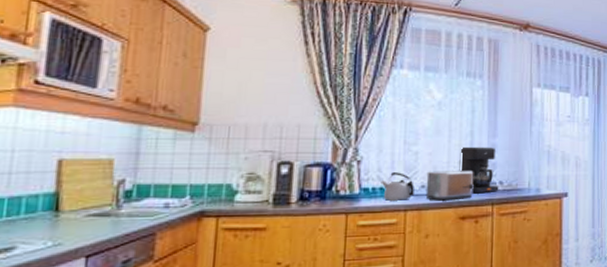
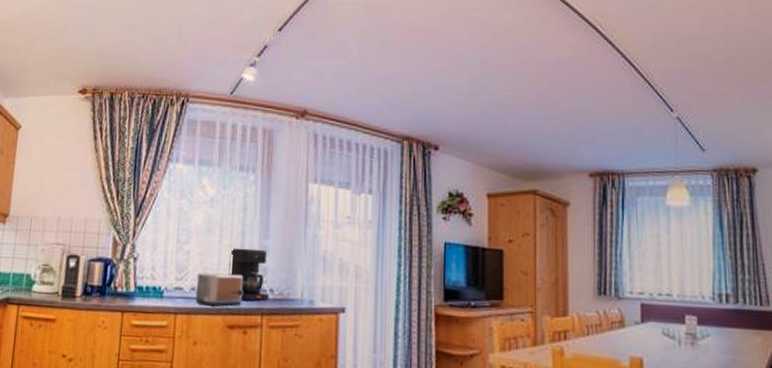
kettle: present [381,172,414,201] -> none [154,272,185,302]

